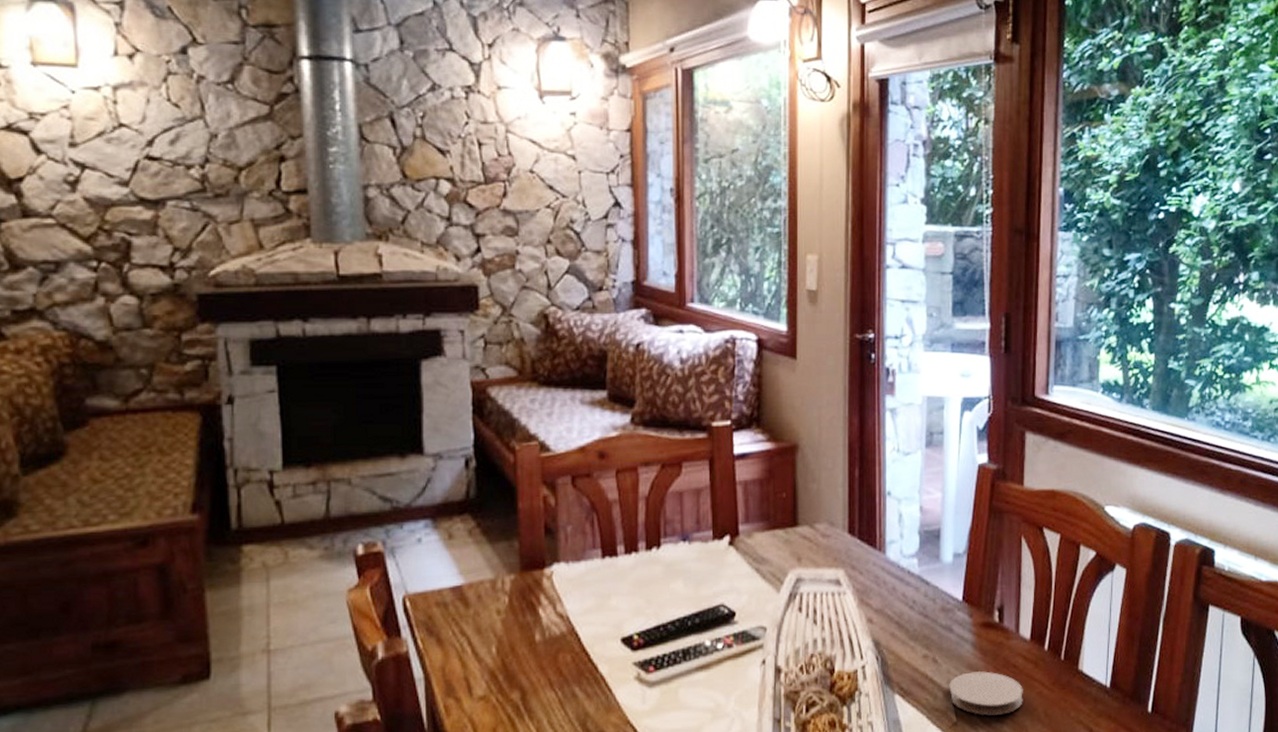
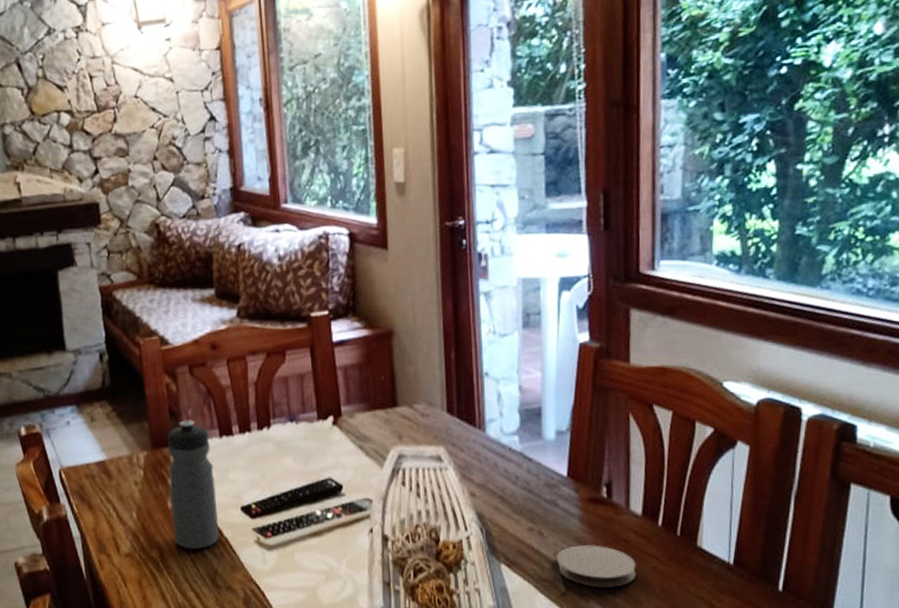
water bottle: none [538,538,594,689] -> present [167,420,219,549]

